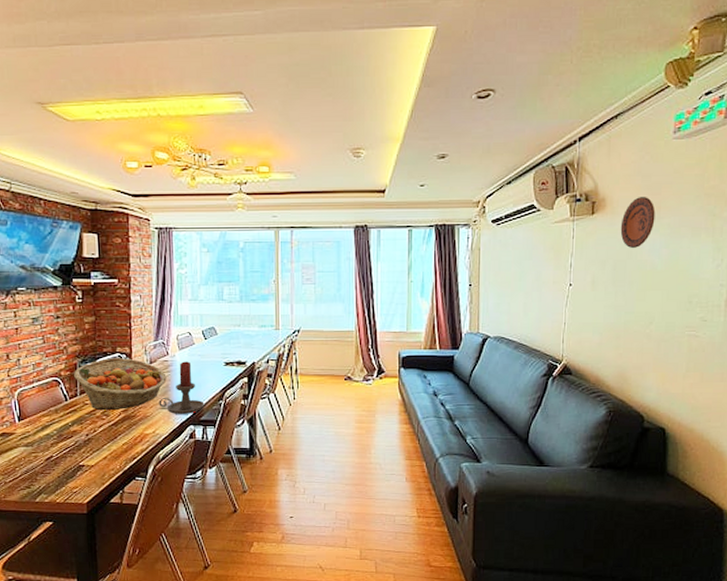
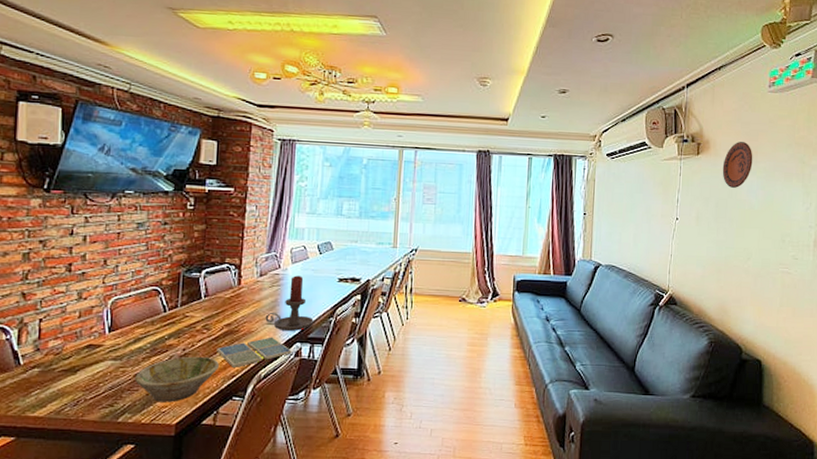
bowl: none [46,441,120,483] -> present [135,356,219,402]
fruit basket: present [74,358,167,411] -> none [176,269,276,324]
drink coaster: none [117,420,187,450] -> present [217,337,292,368]

